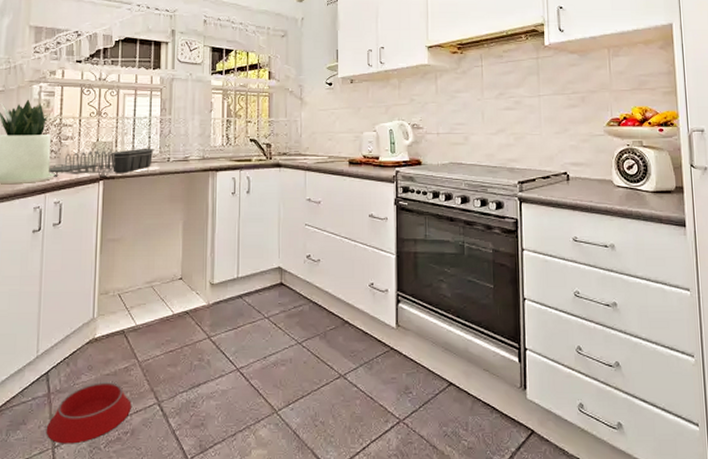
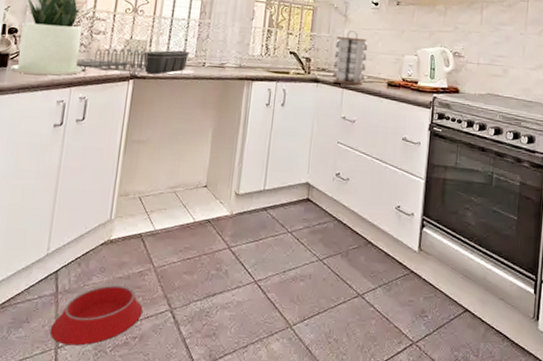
spice rack: none [294,111,326,167] -> present [332,29,368,86]

